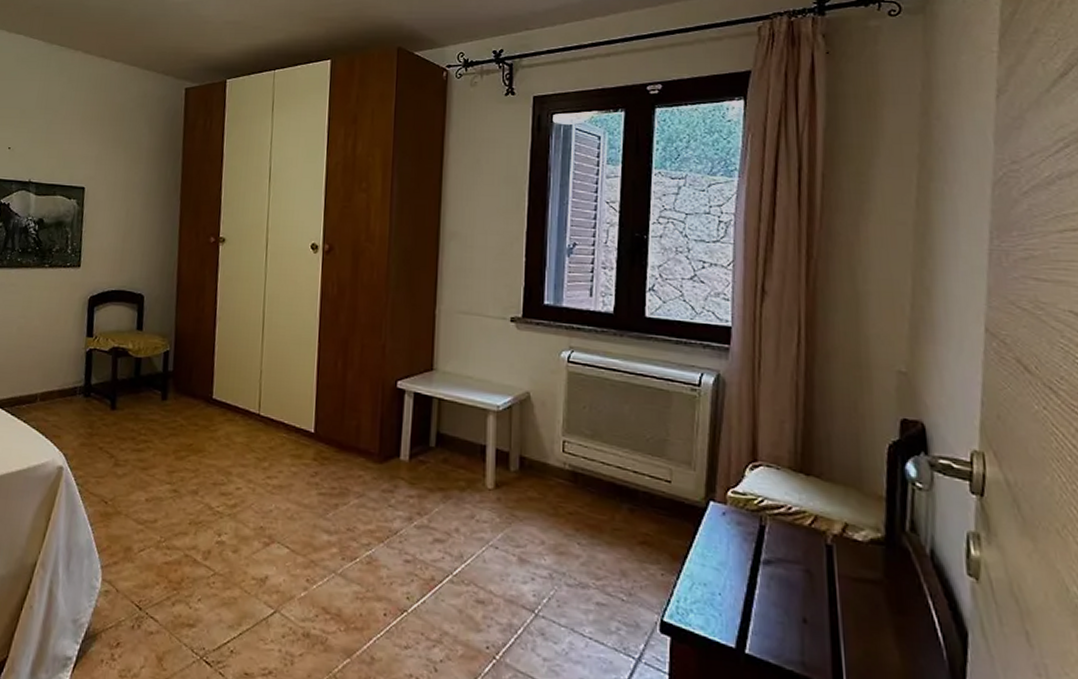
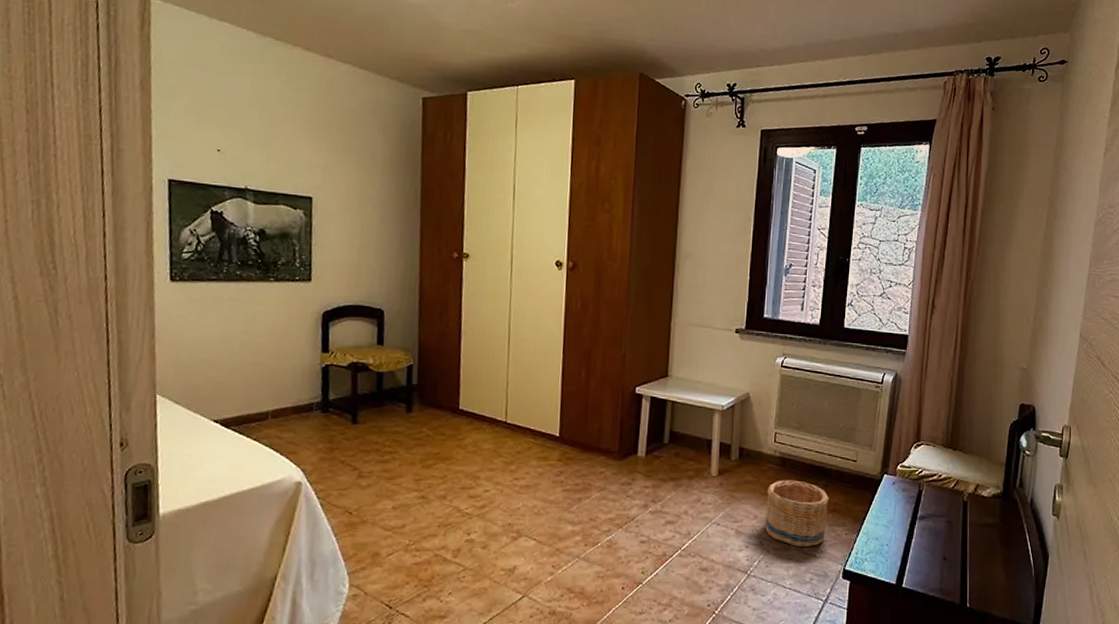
basket: none [555,499,636,587] -> present [765,480,829,547]

